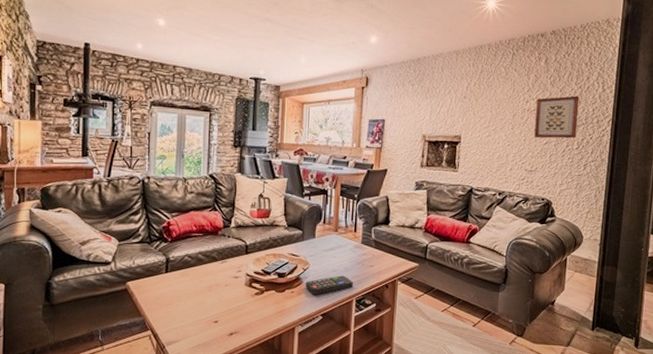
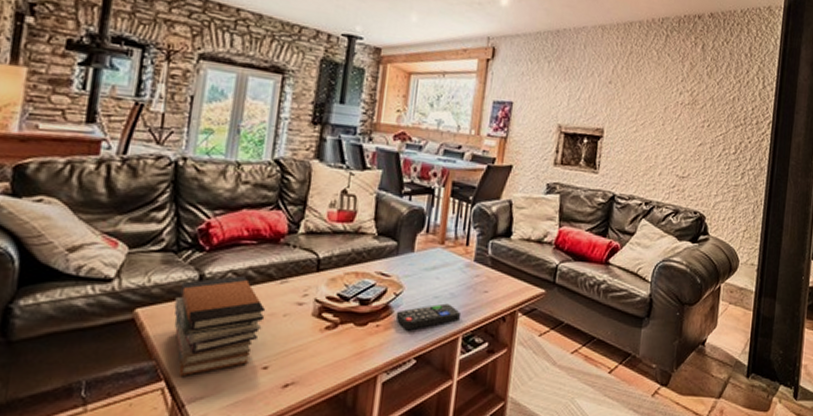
book stack: none [152,258,213,328] -> present [173,275,266,378]
wall art: present [534,95,580,139] -> none [687,90,738,142]

